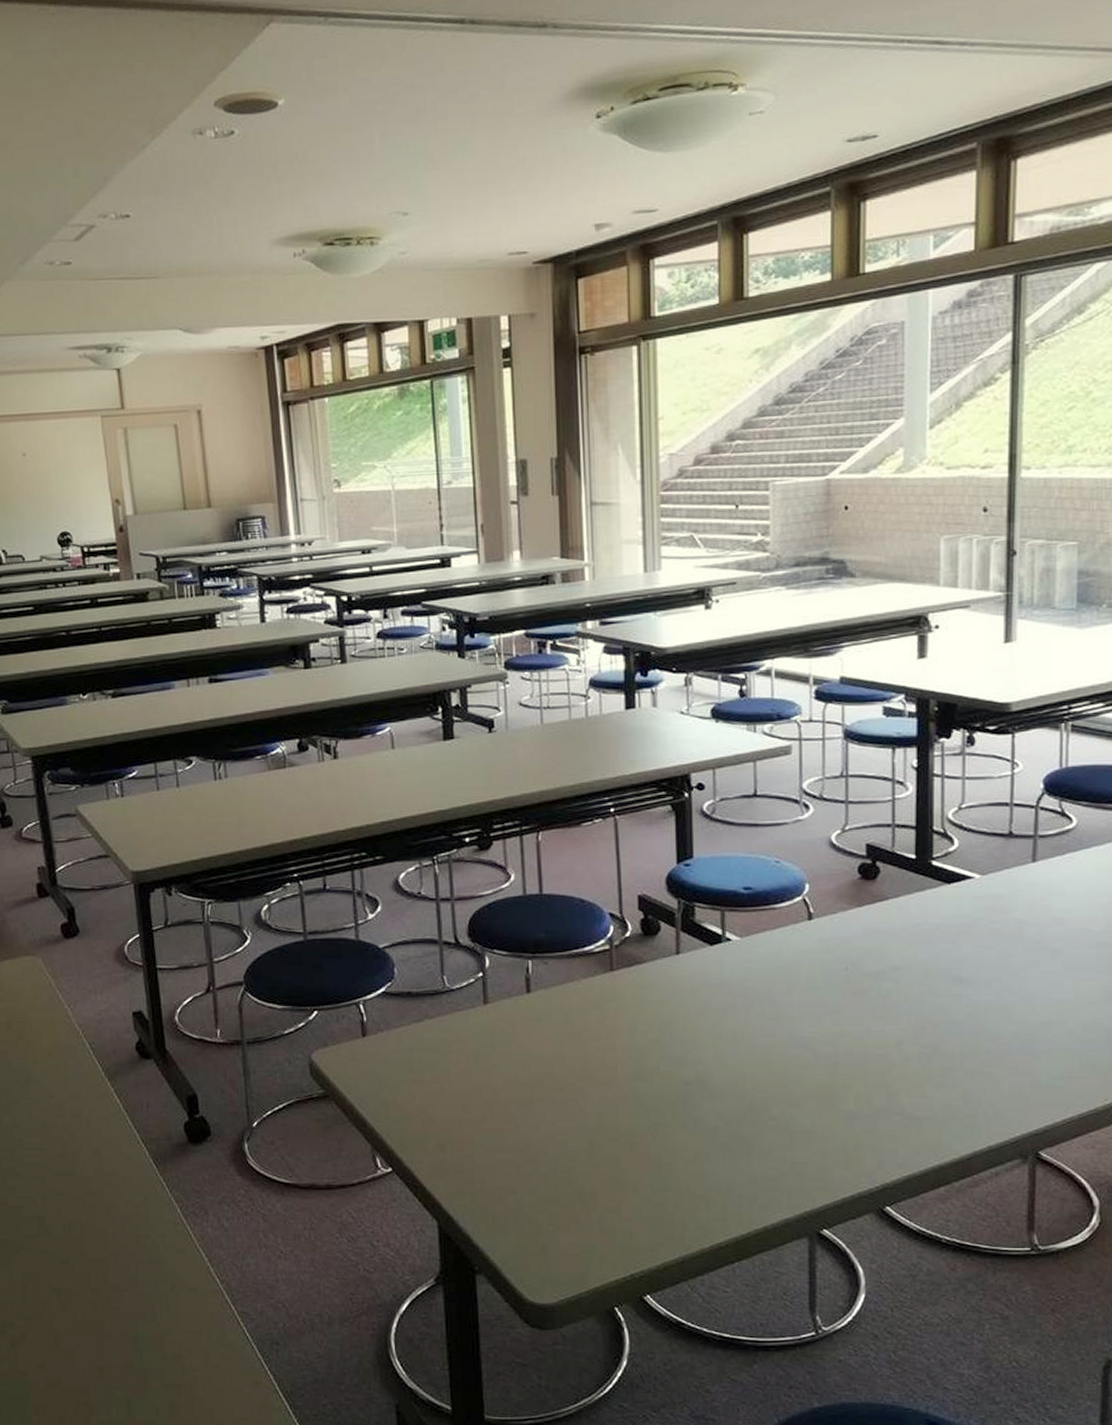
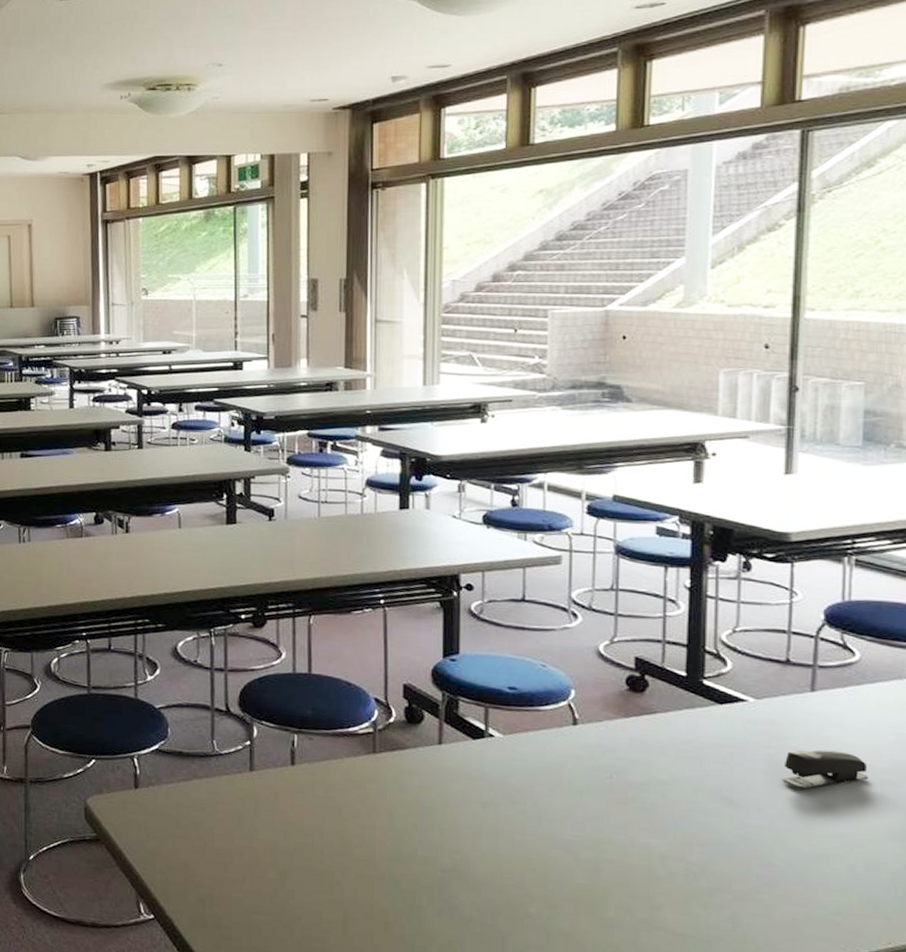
stapler: none [1007,919,1085,961] -> present [781,749,868,790]

